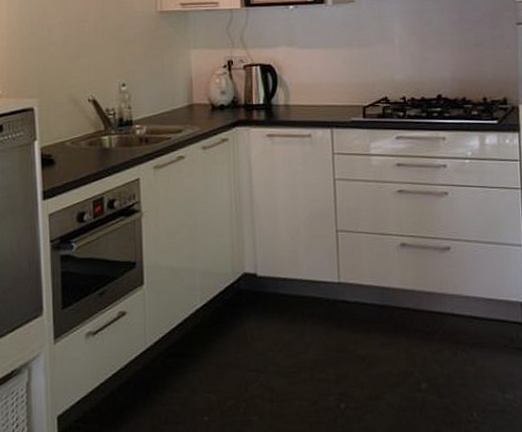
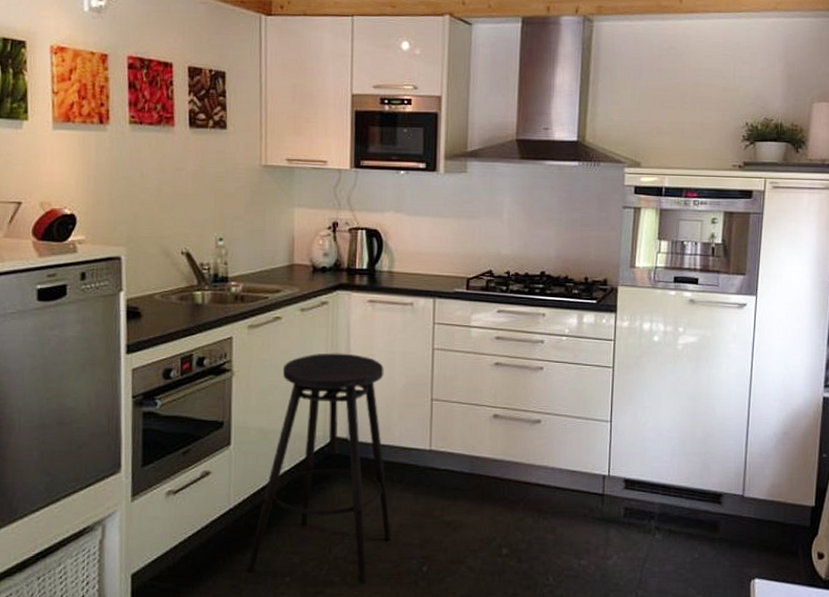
stool: none [166,188,306,423] -> present [247,353,391,584]

